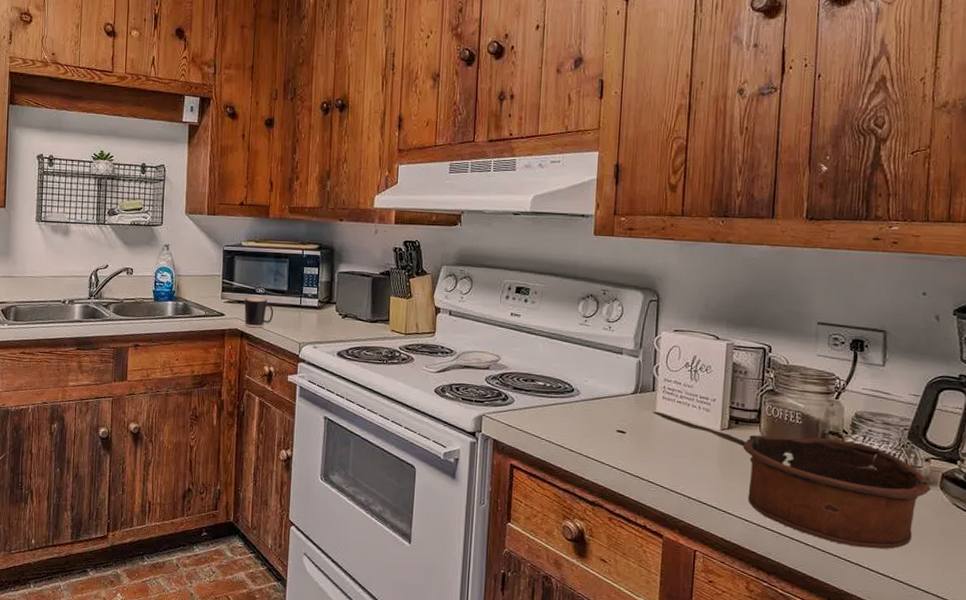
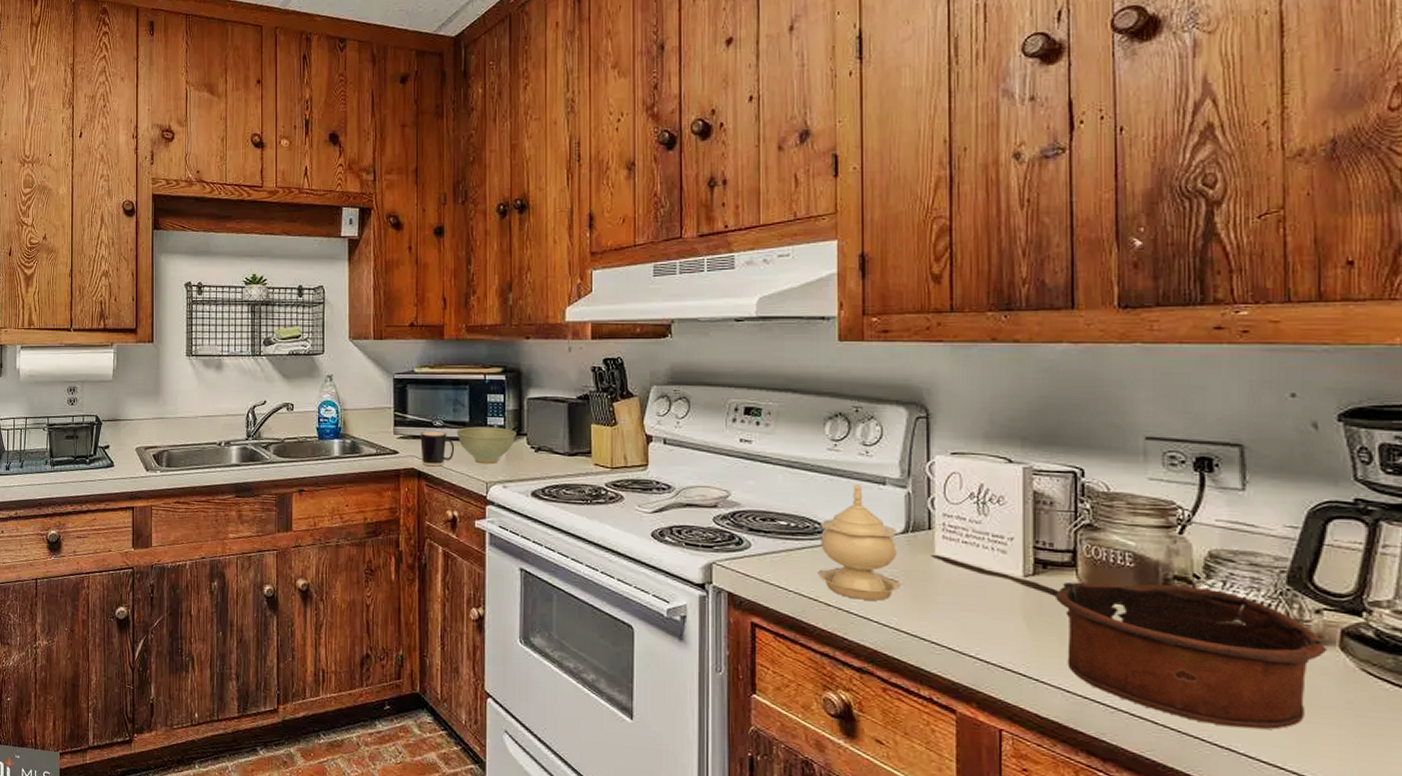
bowl: none [276,294,327,328] -> present [456,426,516,465]
sugar bowl: none [565,353,629,448] -> present [818,484,902,601]

